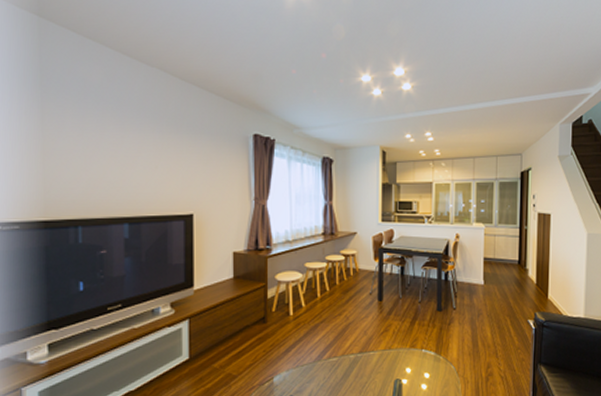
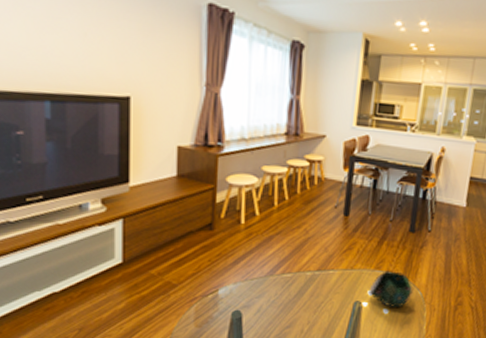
decorative bowl: none [407,348,446,383] -> present [368,271,413,307]

